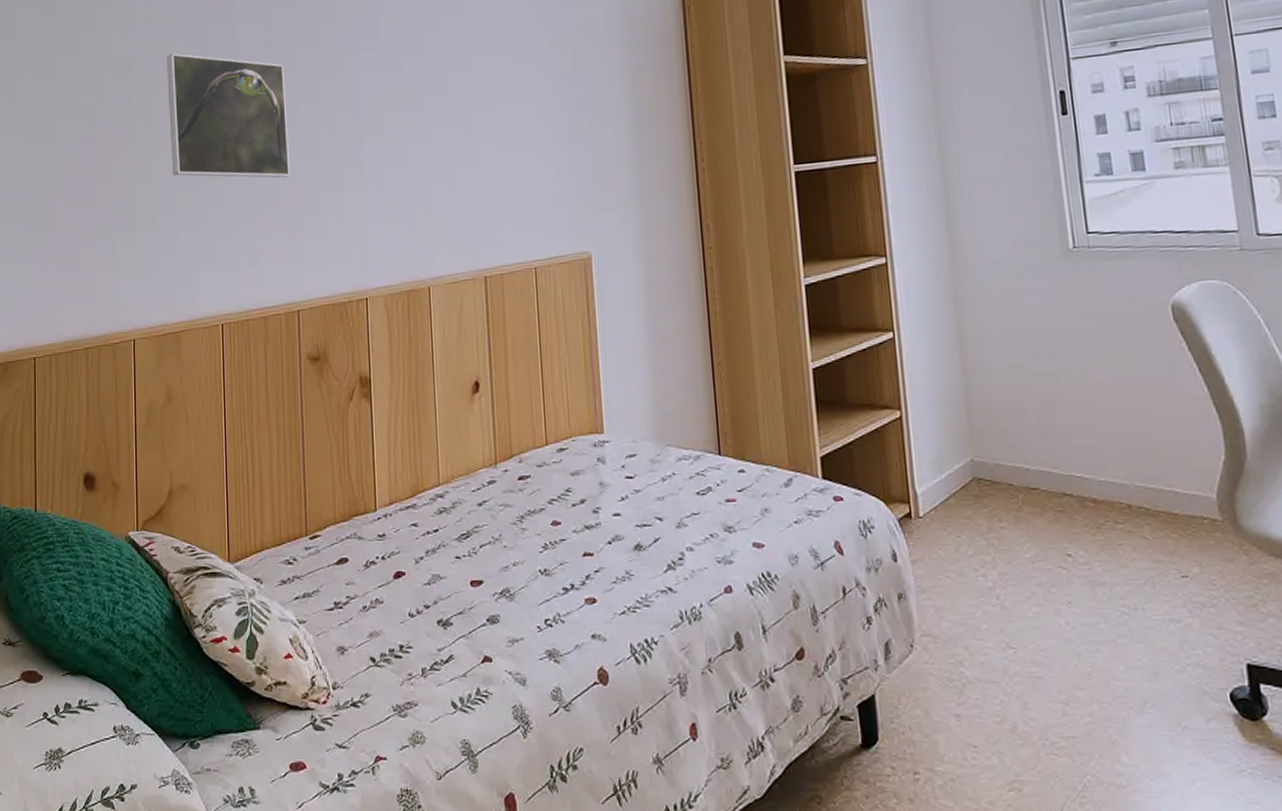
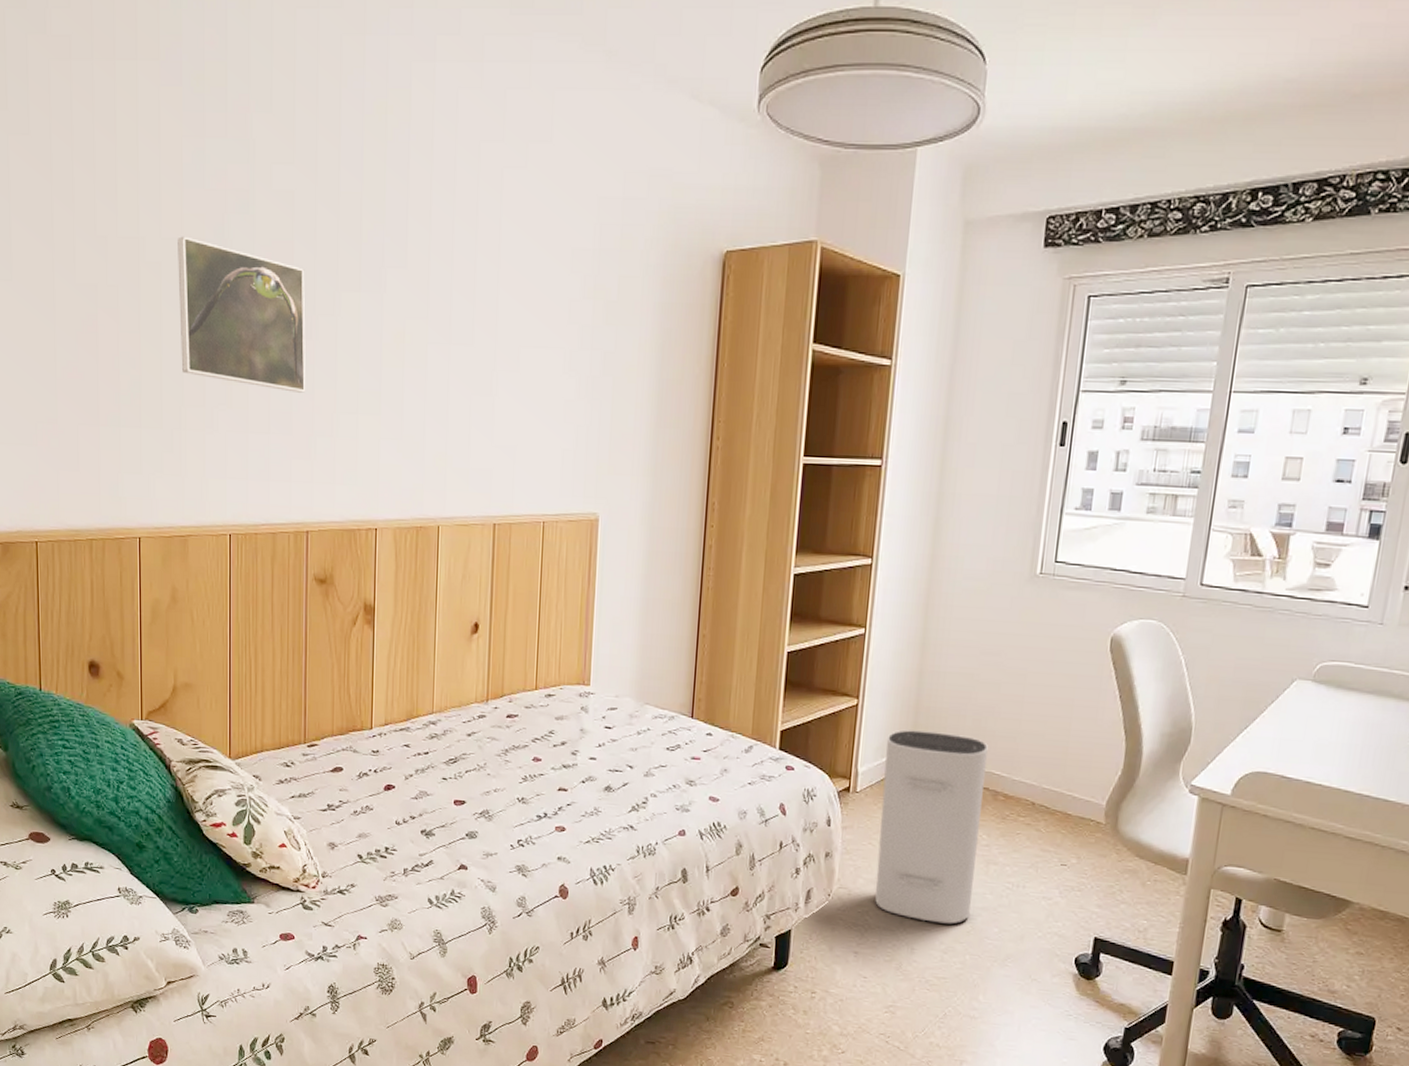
air purifier: none [941,436,1086,667] -> present [875,729,988,924]

